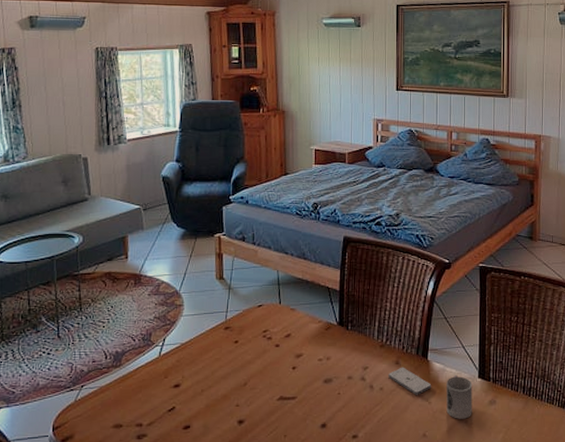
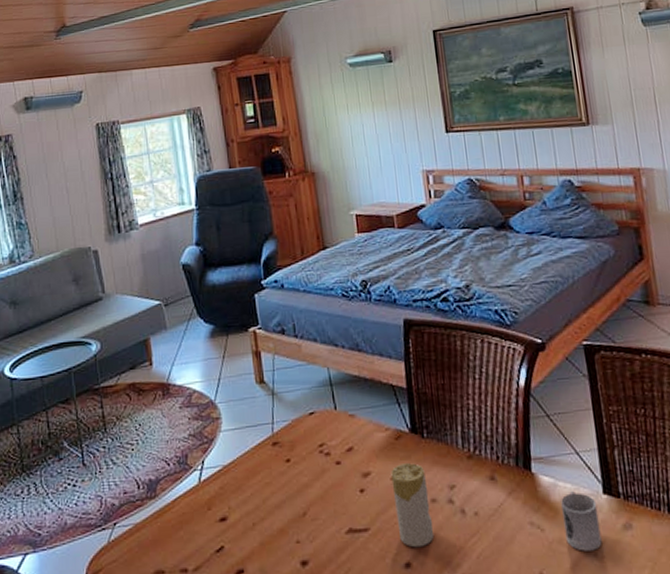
candle: none [318,349,347,413] -> present [391,463,435,548]
smartphone: present [388,367,432,395] -> none [482,483,542,520]

